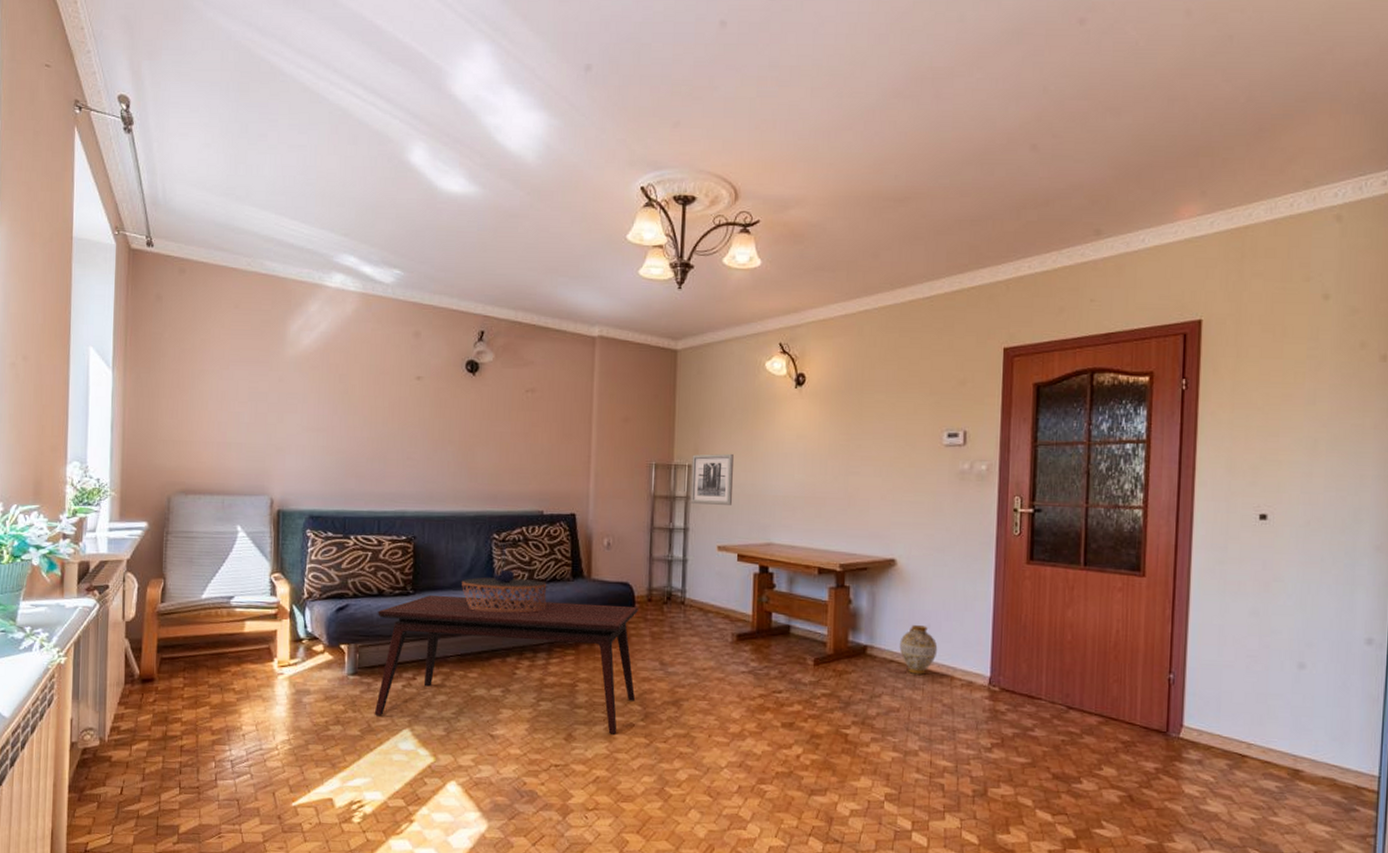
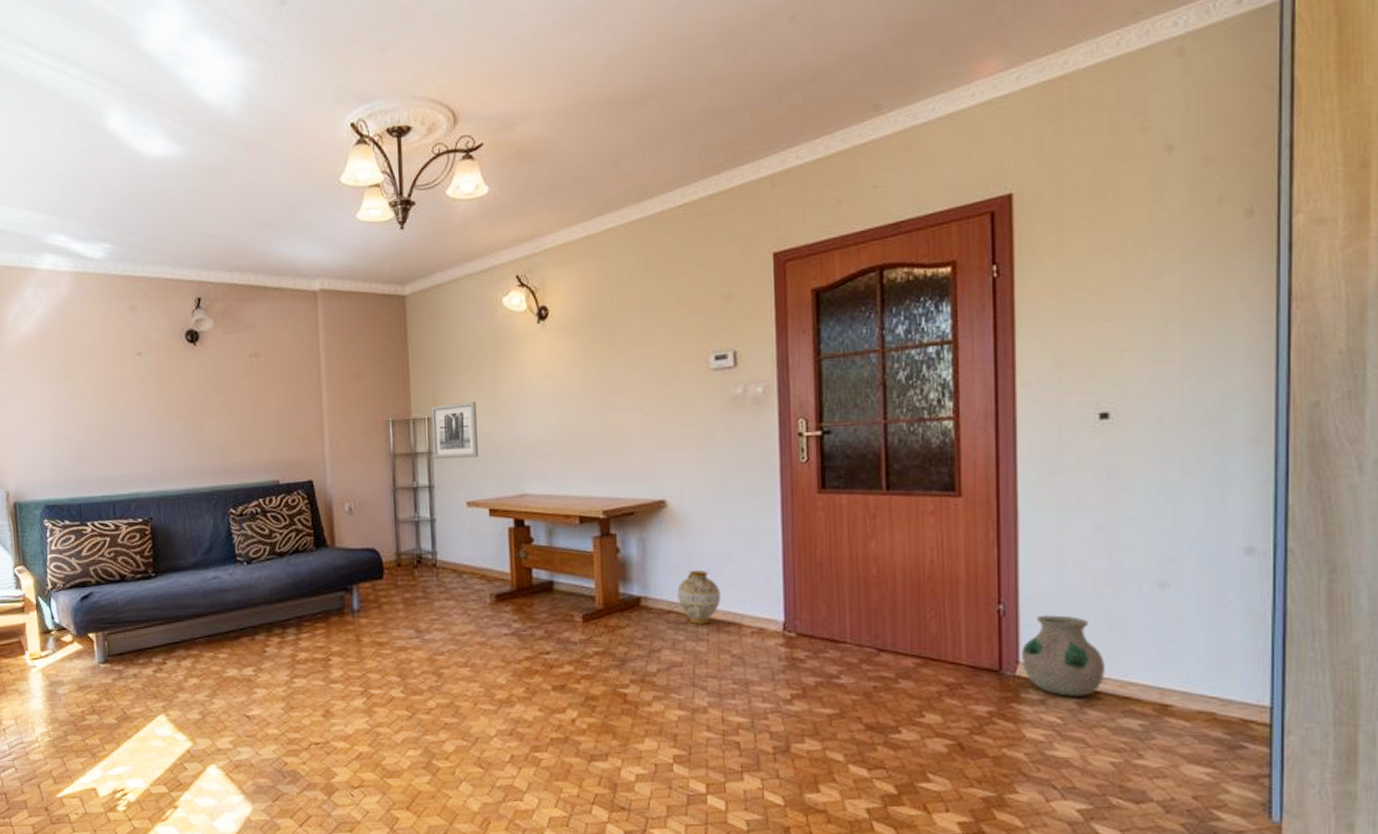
coffee table: present [374,594,638,735] -> none [122,573,393,708]
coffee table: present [461,568,547,613] -> none [201,543,291,590]
vase: none [1185,685,1252,759] -> present [1022,615,1105,696]

